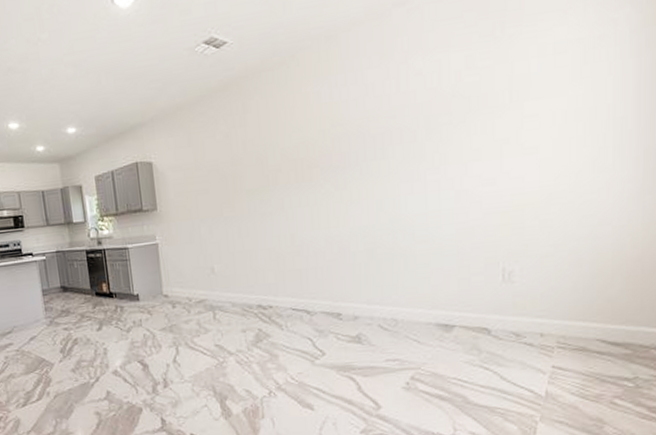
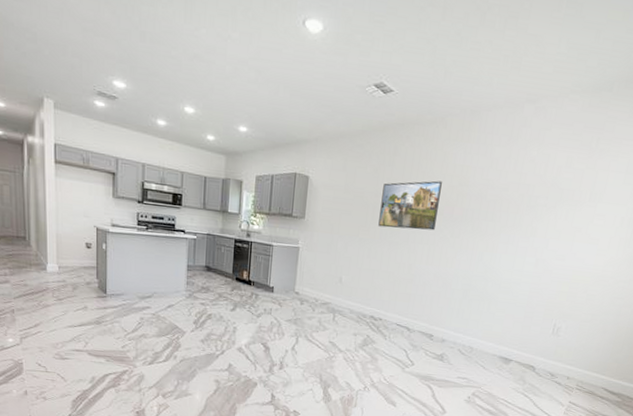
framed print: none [239,128,313,199] -> present [378,180,442,231]

